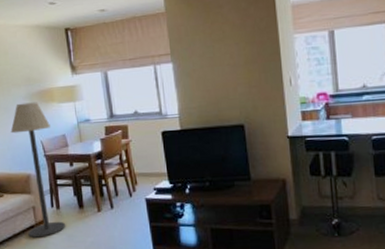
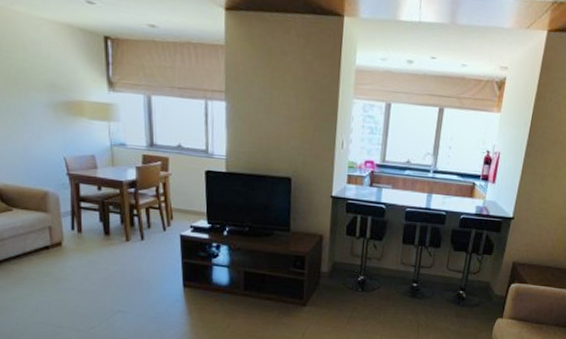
floor lamp: present [10,102,66,238] -> none [26,110,88,260]

